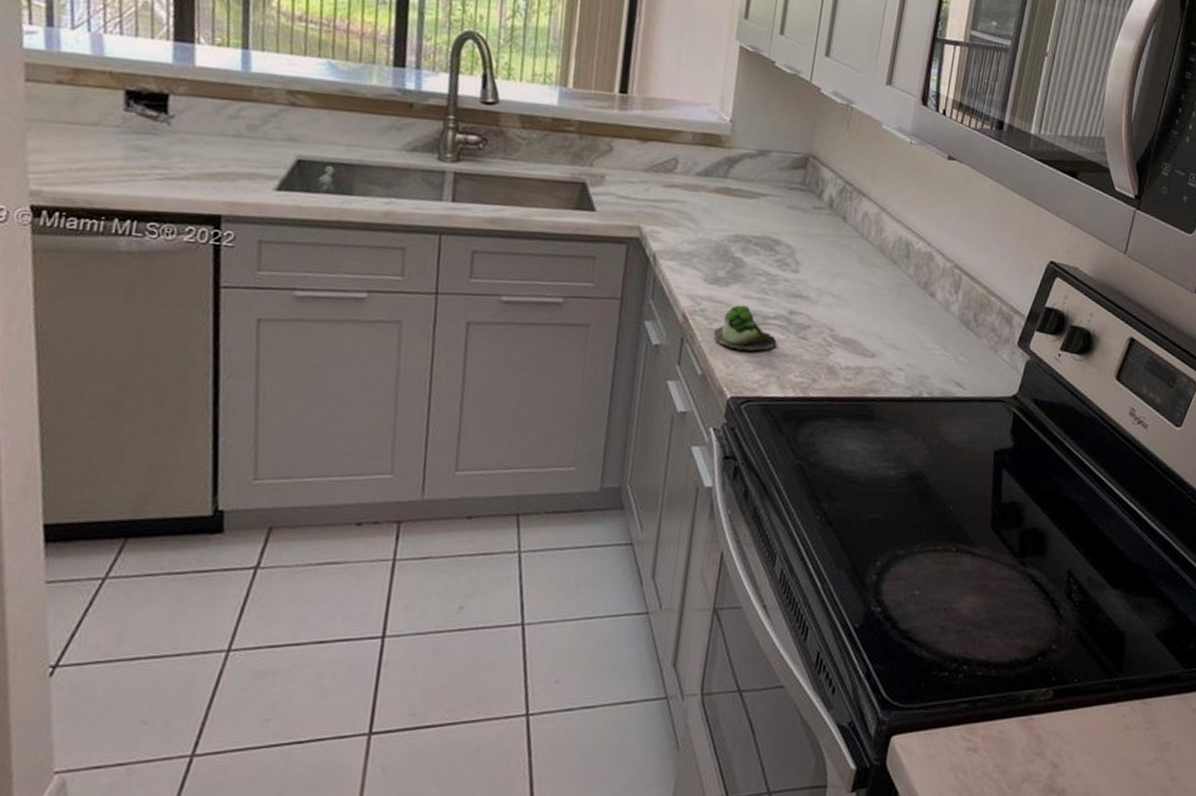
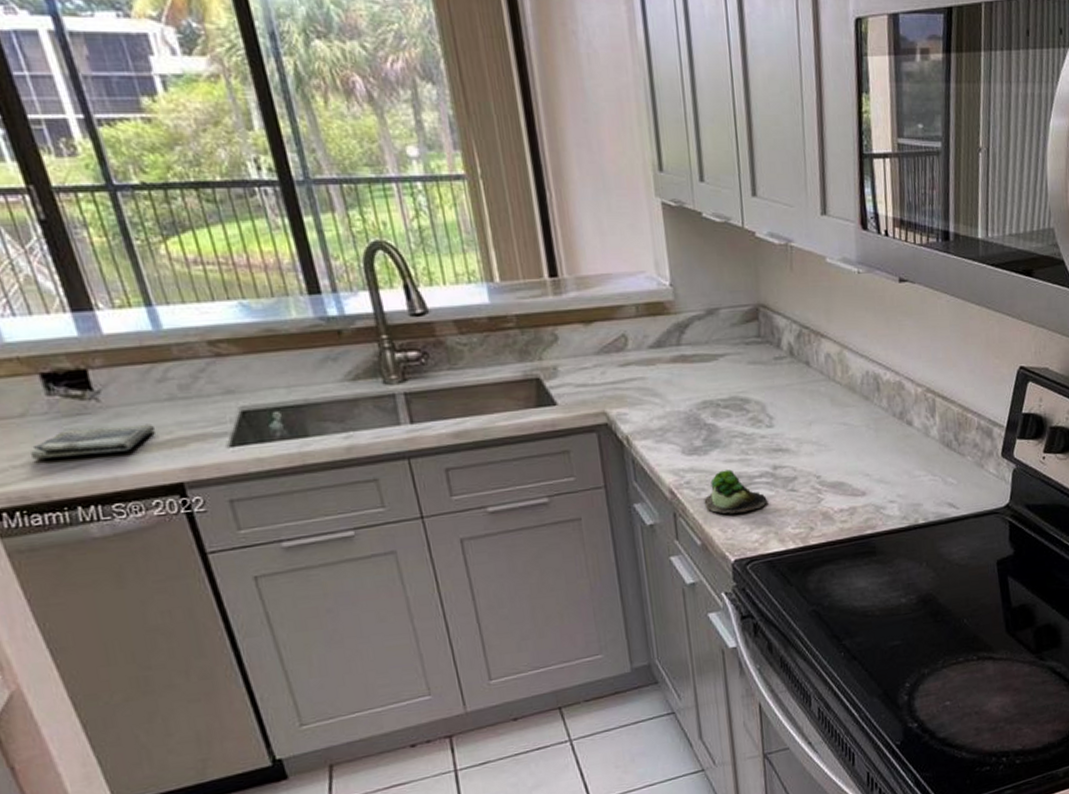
dish towel: none [89,145,212,176] -> present [31,424,154,460]

